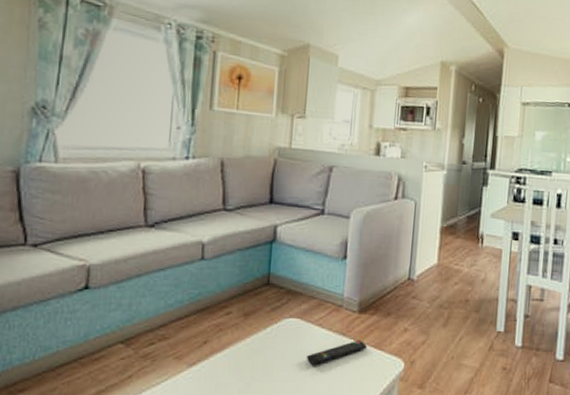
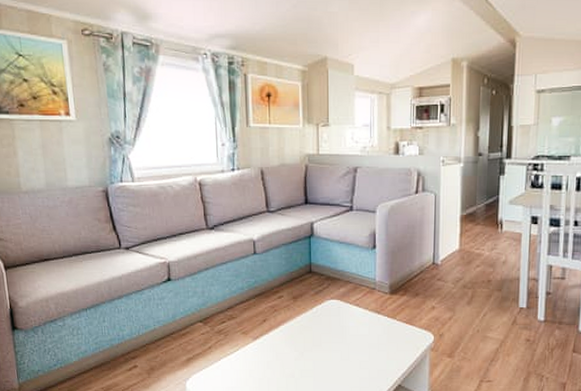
remote control: present [307,340,368,365] -> none [349,317,400,338]

